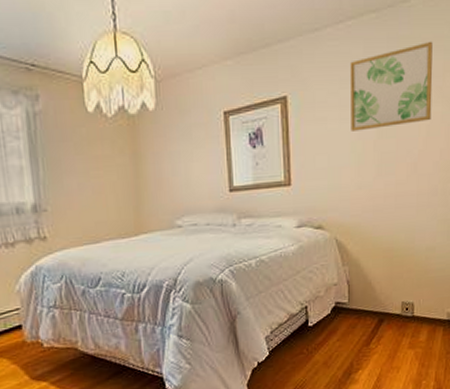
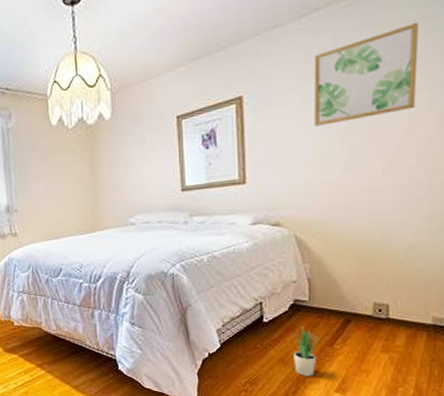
potted plant: none [336,327,359,378] -> present [294,325,321,376]

